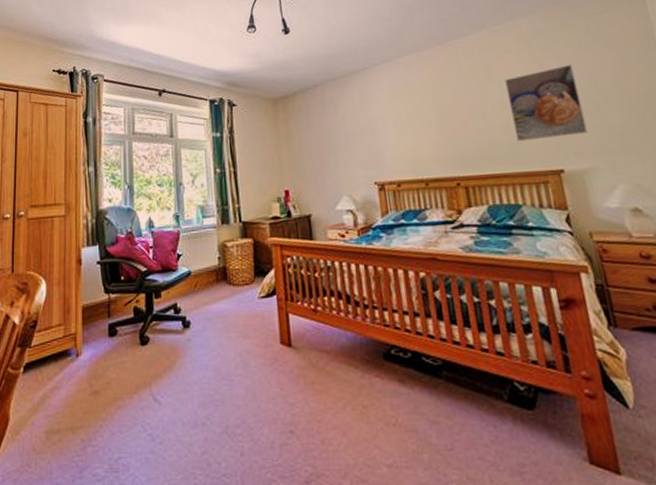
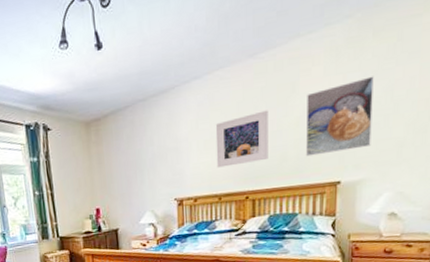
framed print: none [411,93,476,150] -> present [215,110,268,168]

